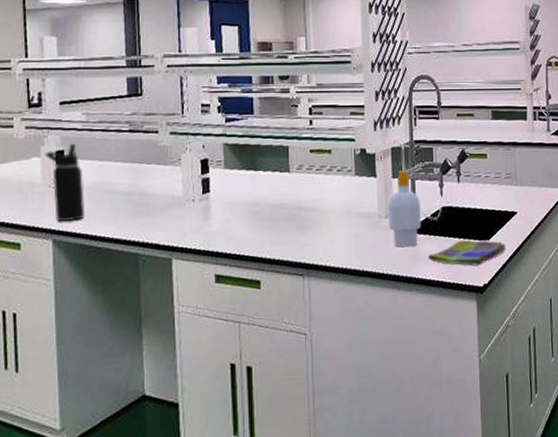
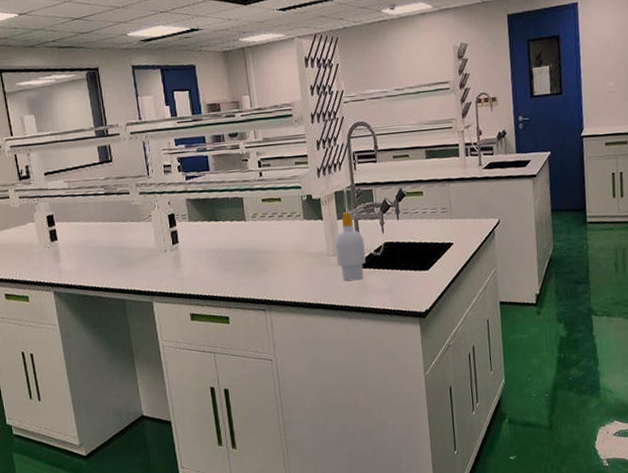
water bottle: present [44,144,85,222] -> none [37,209,78,276]
dish towel: present [428,240,507,266] -> none [374,270,445,295]

